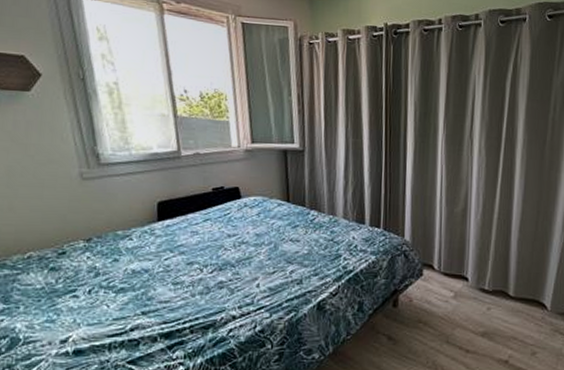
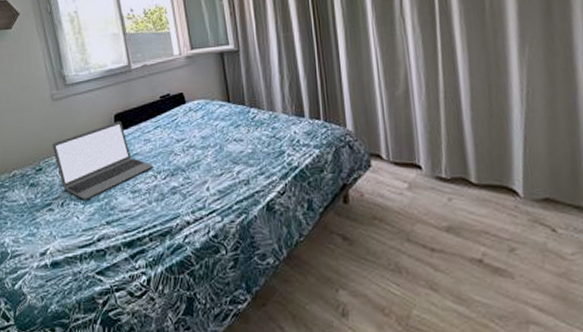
laptop: none [79,209,200,288] -> present [52,121,154,199]

